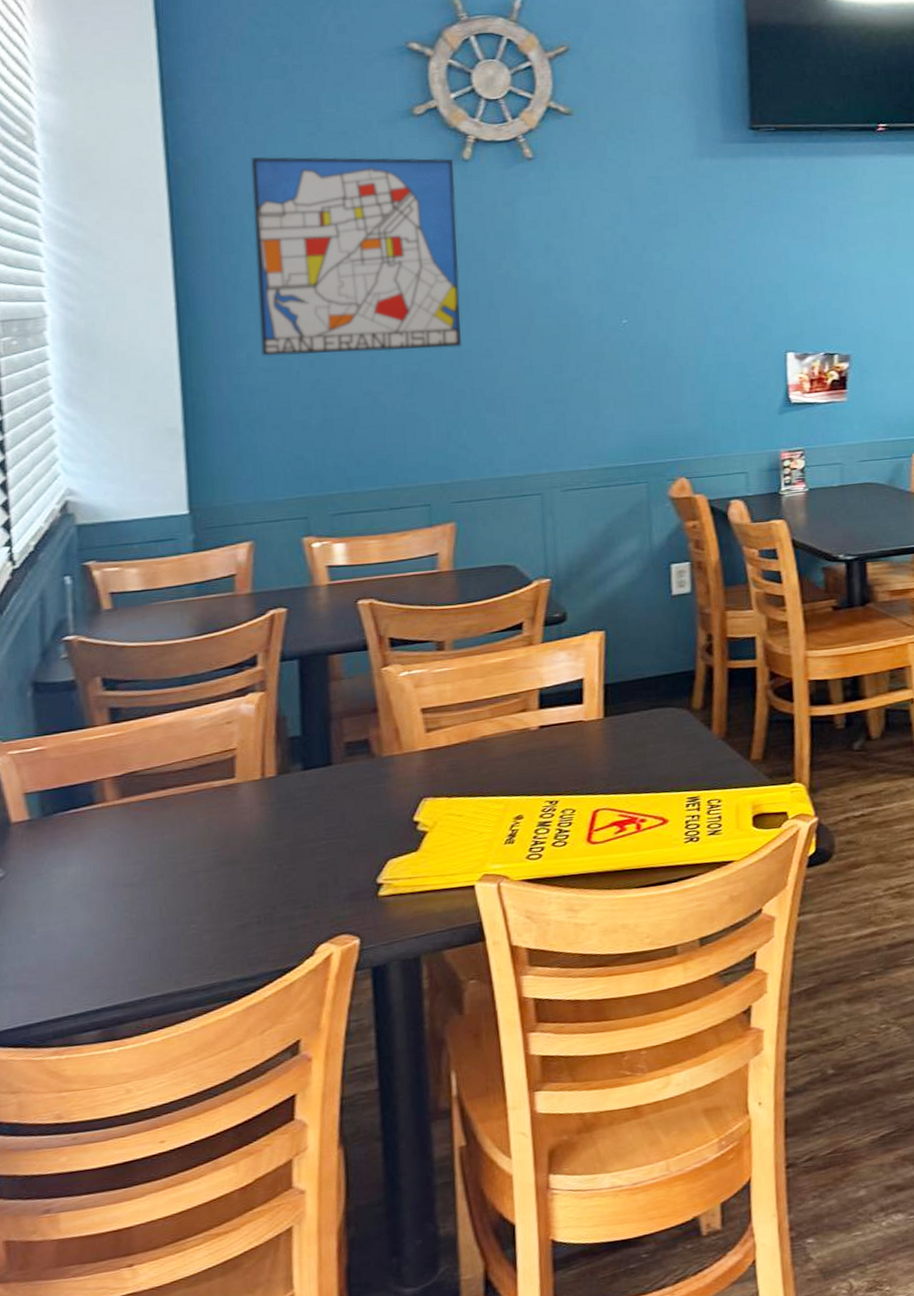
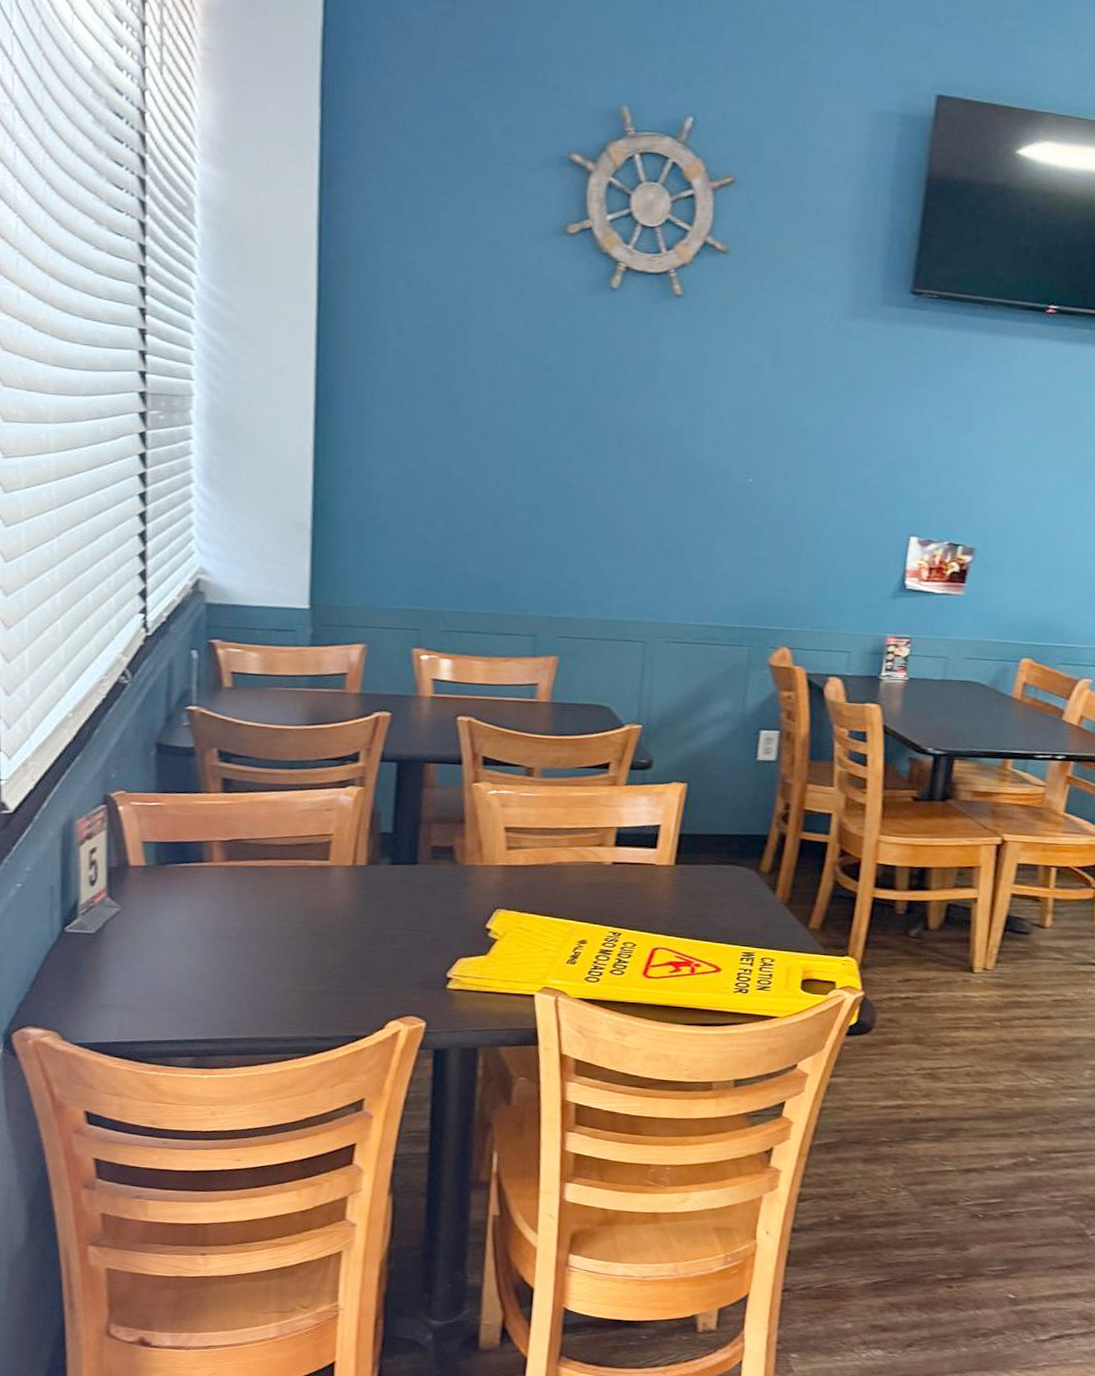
wall art: present [251,156,463,356] -> none [392,258,600,483]

